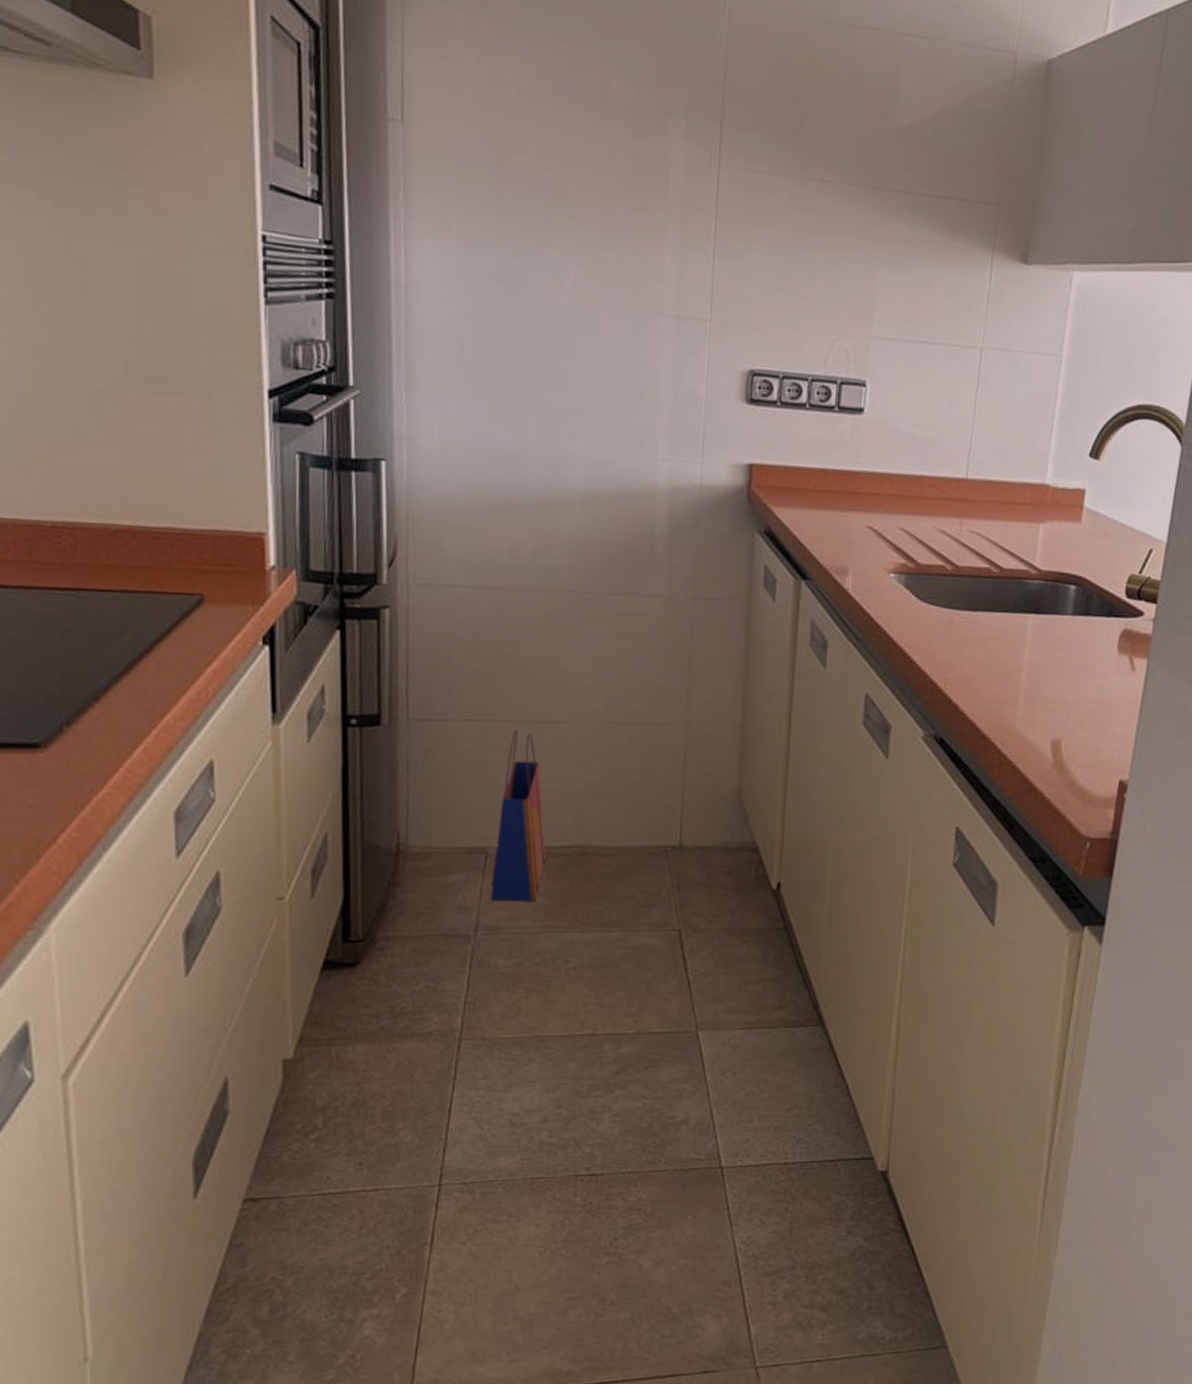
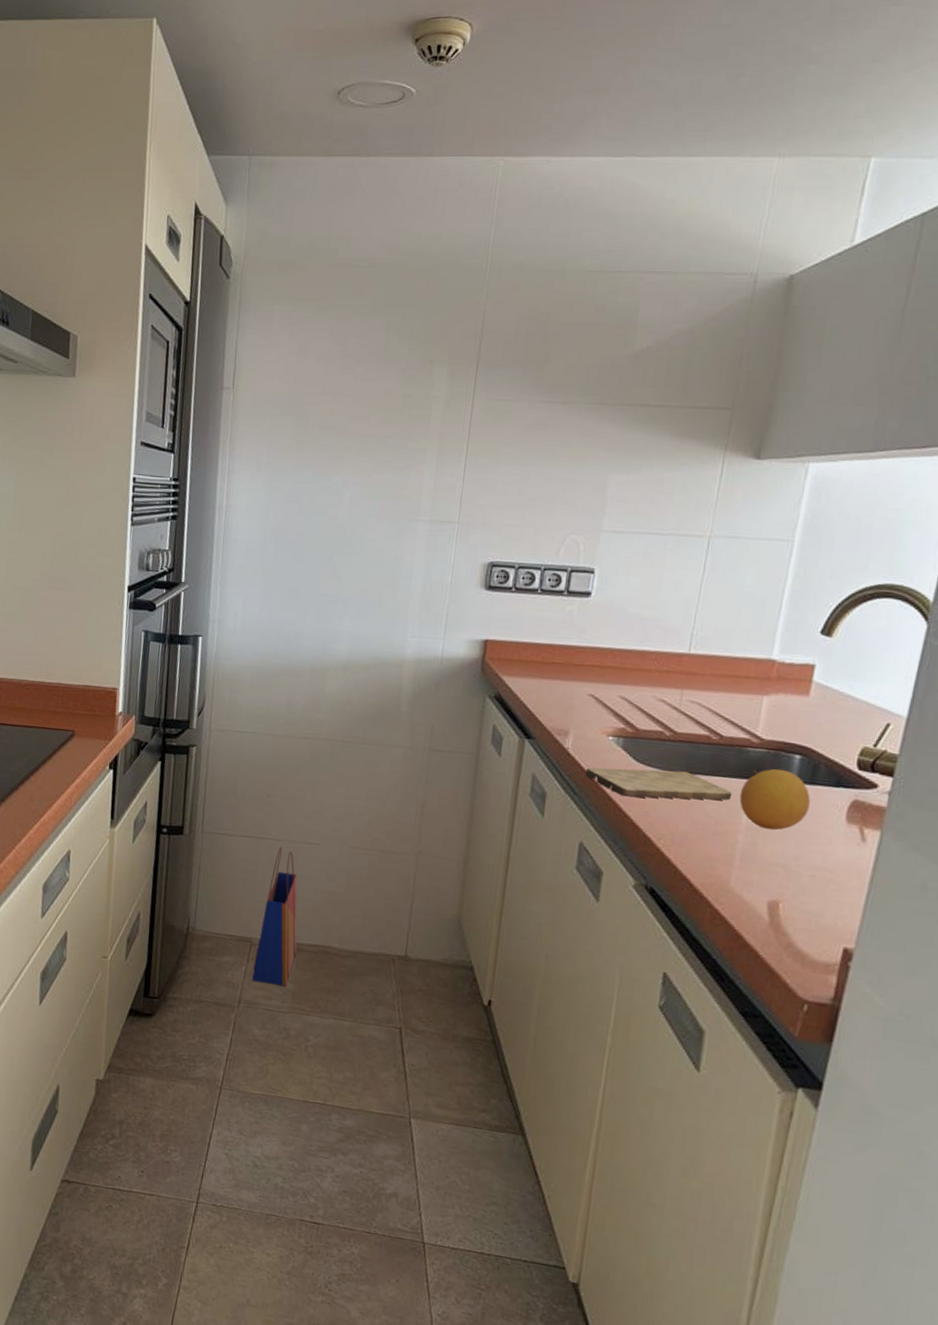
cutting board: none [867,608,1014,640] -> present [585,767,732,801]
fruit: none [1021,601,1086,666] -> present [739,768,811,831]

